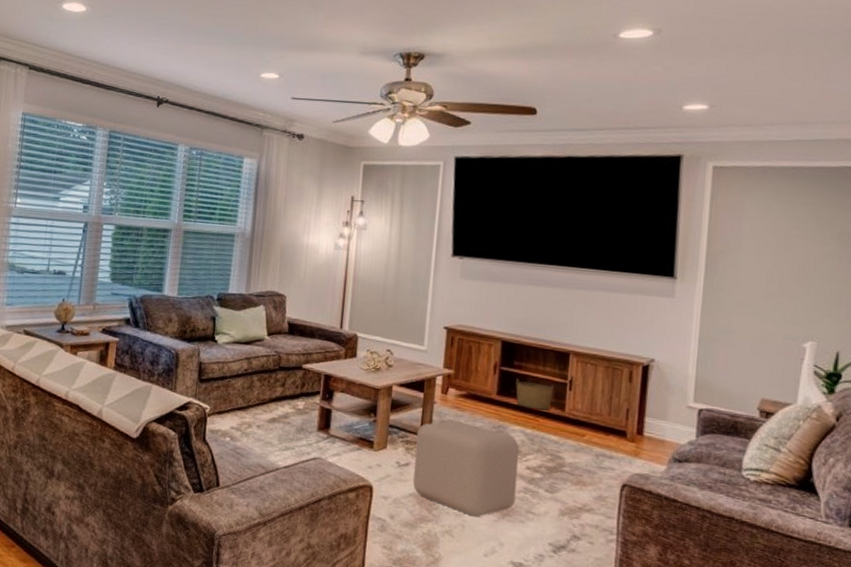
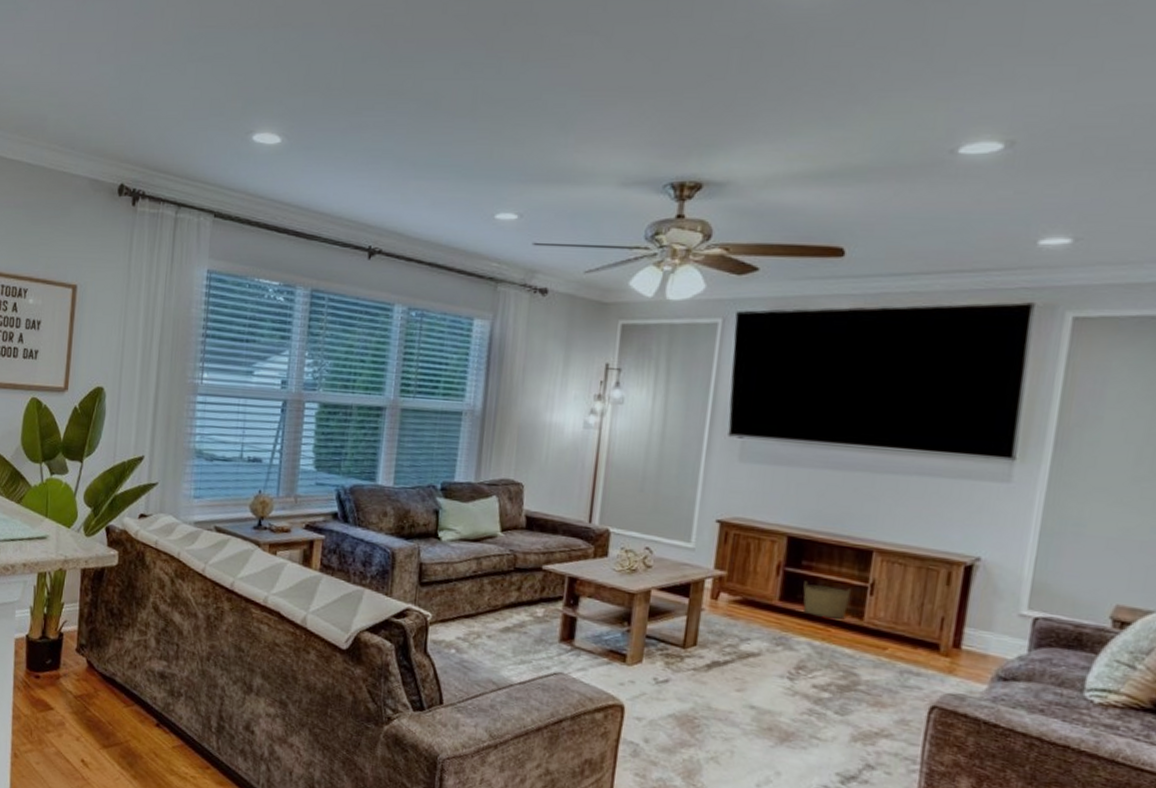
cube: present [413,421,520,517] -> none [673,631,805,742]

